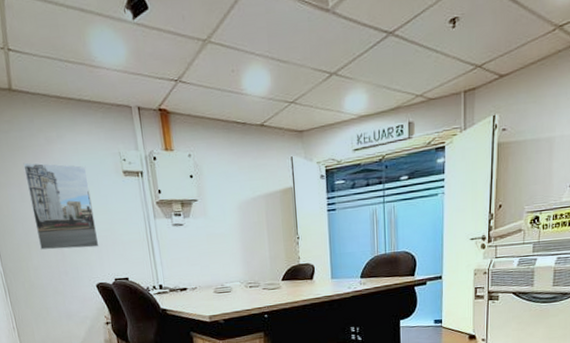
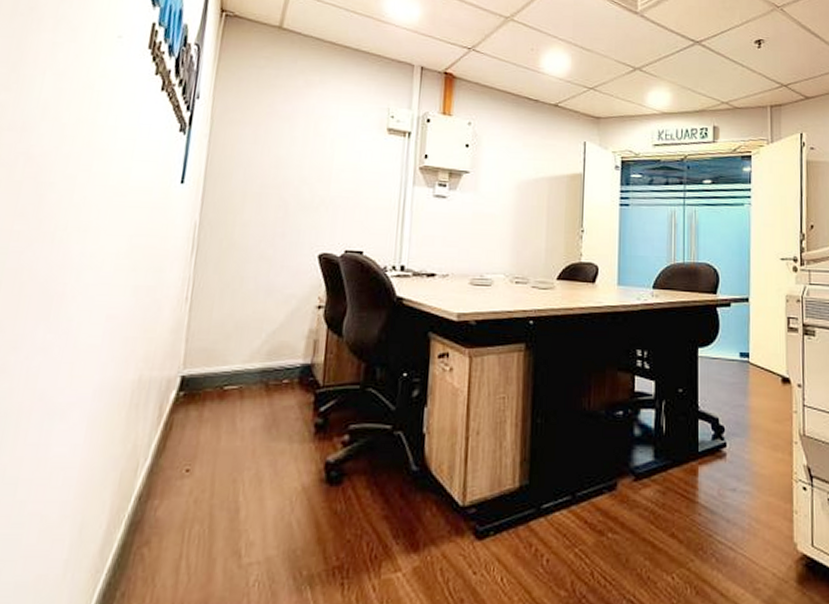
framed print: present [23,162,99,251] -> none [258,102,345,209]

